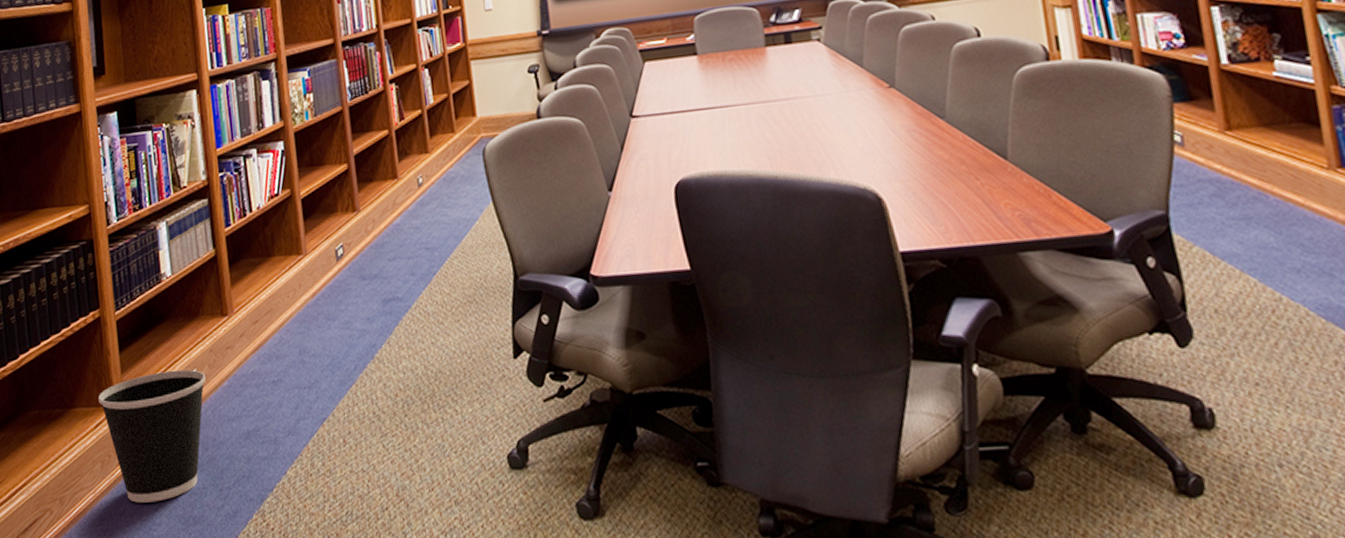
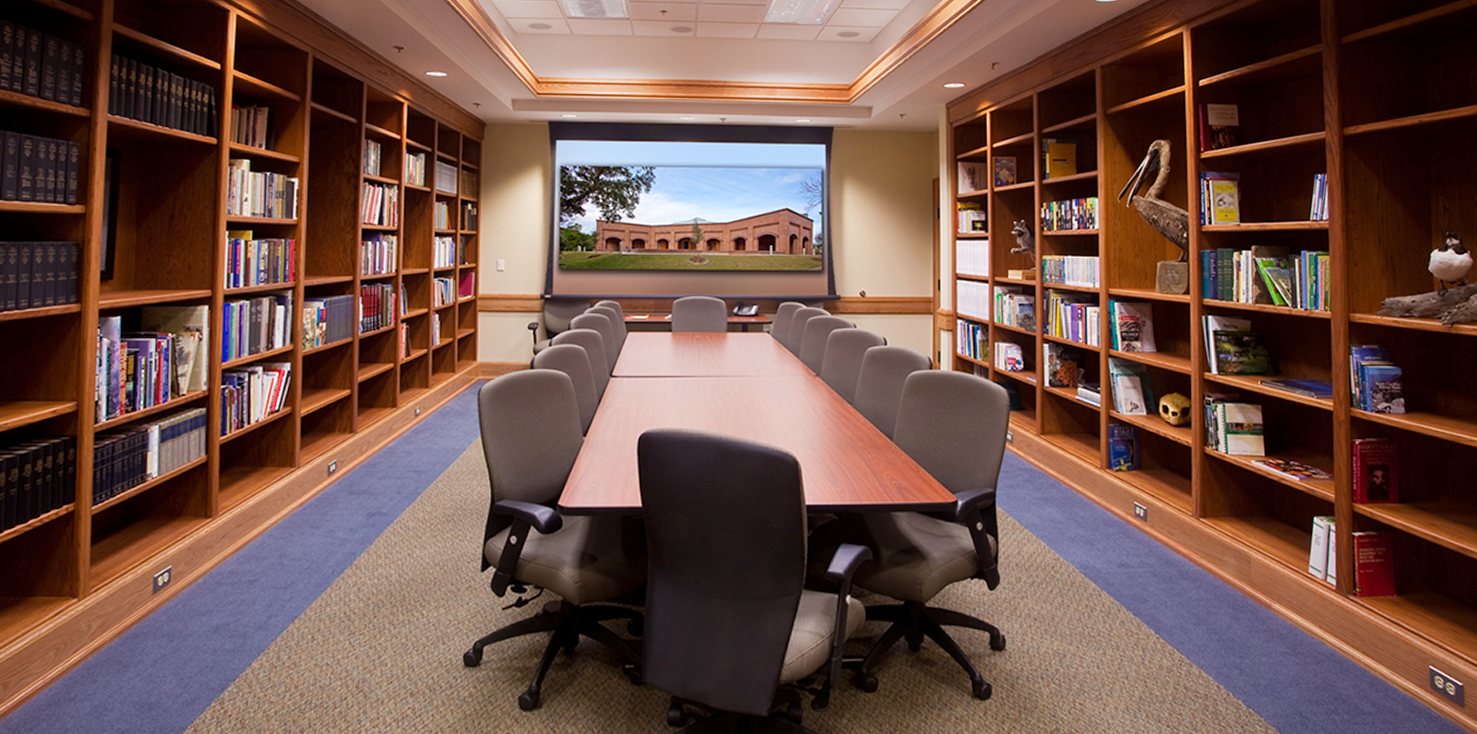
wastebasket: present [98,369,206,503] -> none [61,565,180,689]

